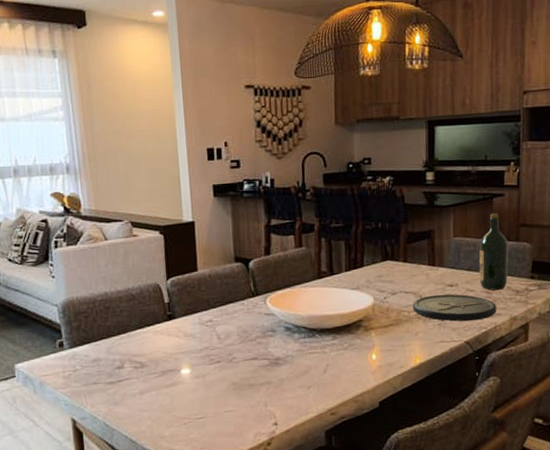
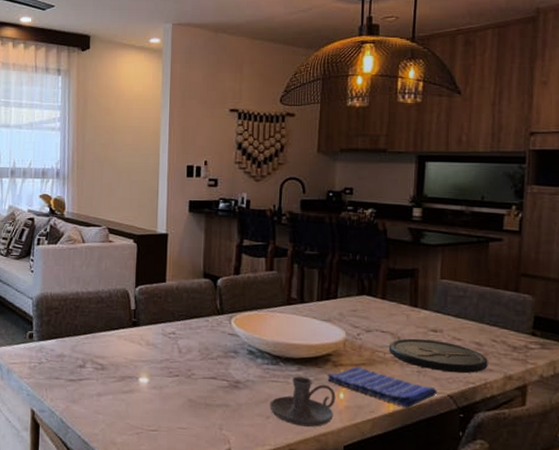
candle holder: none [309,344,369,391] -> present [270,376,336,427]
dish towel: none [360,327,457,358] -> present [327,366,438,408]
wine bottle: present [479,213,509,290] -> none [468,258,505,343]

